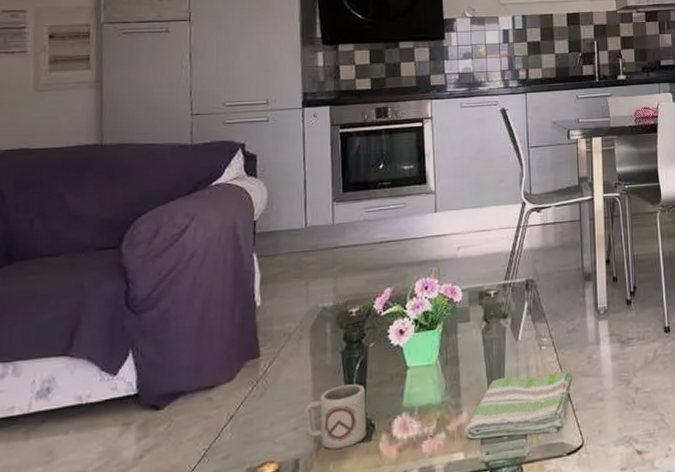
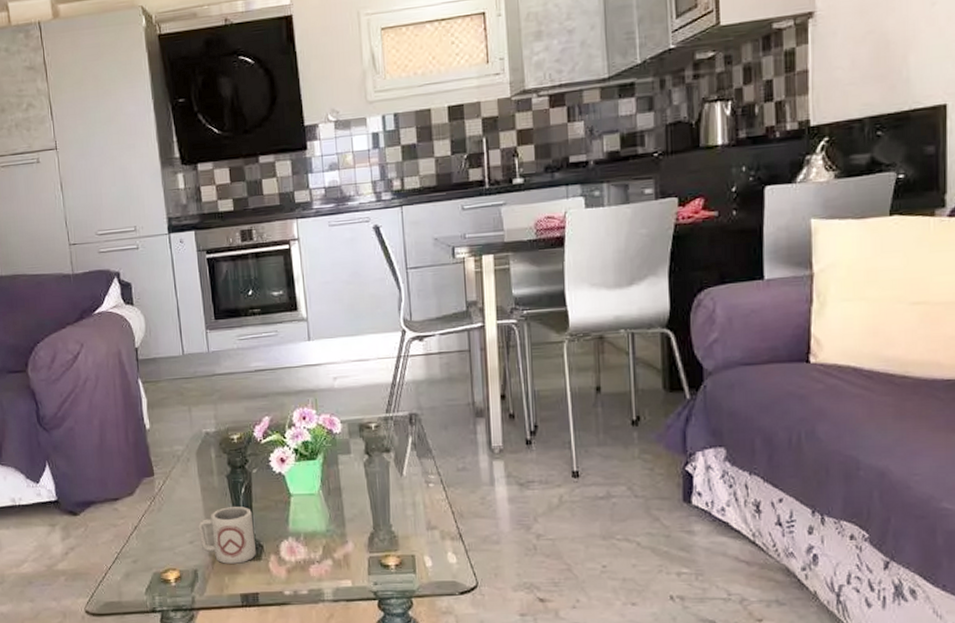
dish towel: present [465,370,572,440] -> none [351,510,463,572]

